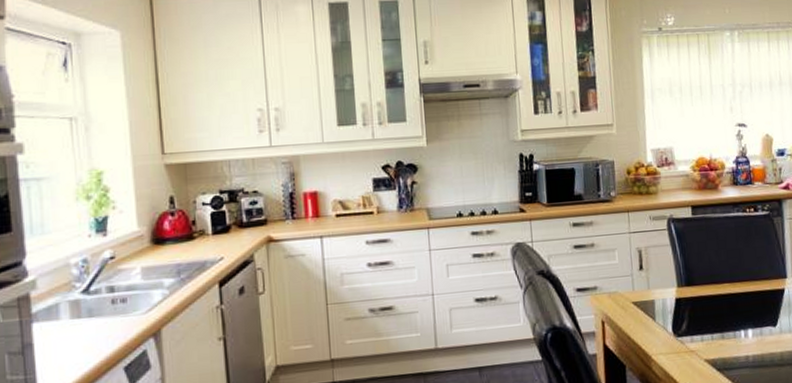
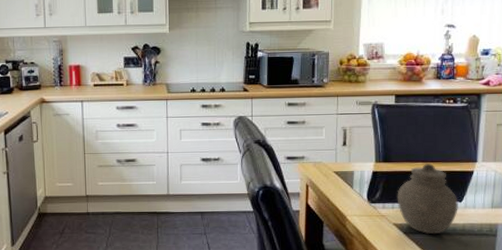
jar: none [705,283,774,369] -> present [397,162,458,235]

